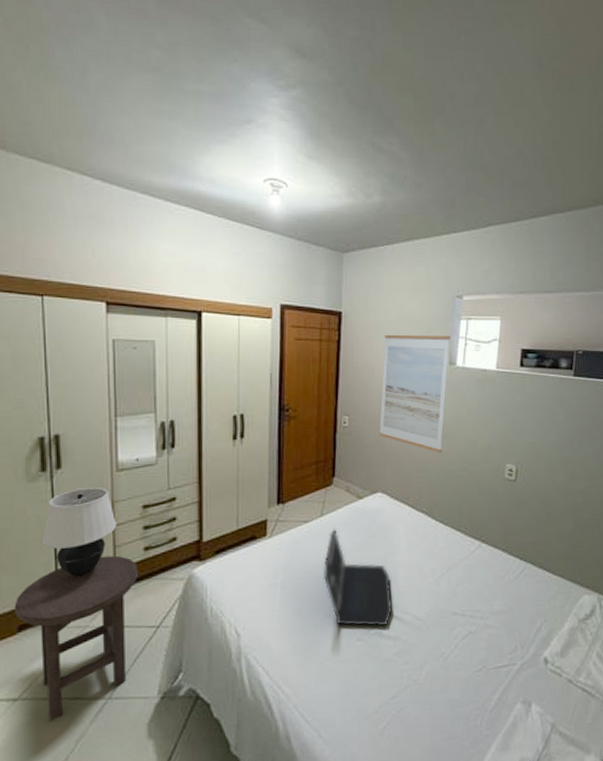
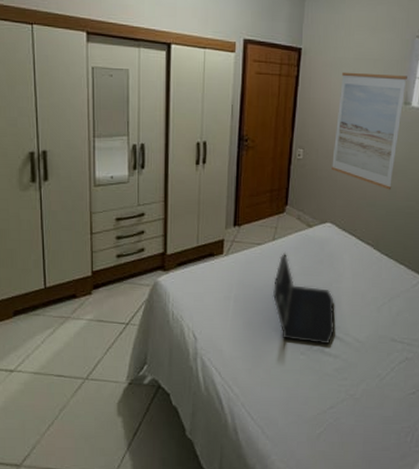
stool: present [14,555,139,722] -> none [10,259,112,392]
table lamp: present [42,488,117,577] -> none [32,199,94,275]

